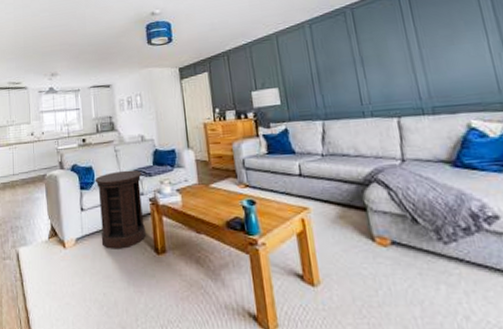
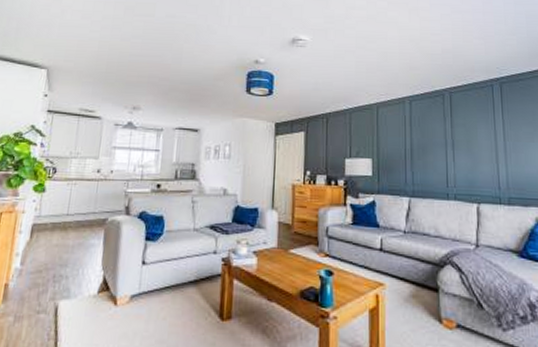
side table: present [95,170,146,249] -> none [160,224,218,311]

